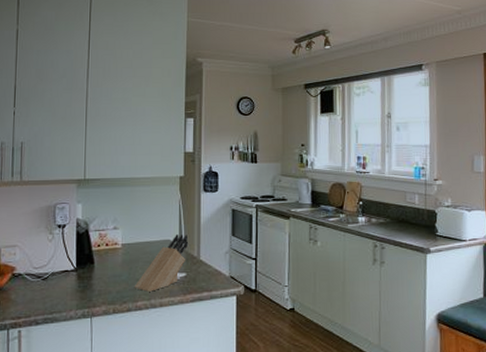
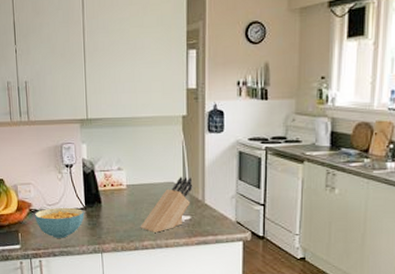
cereal bowl: none [17,269,75,304] -> present [34,207,84,238]

